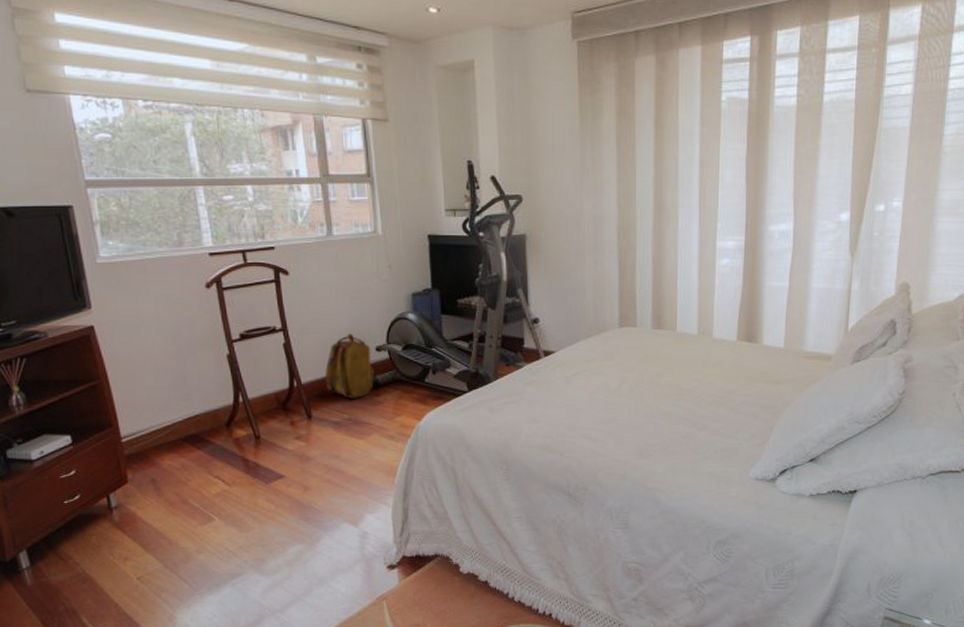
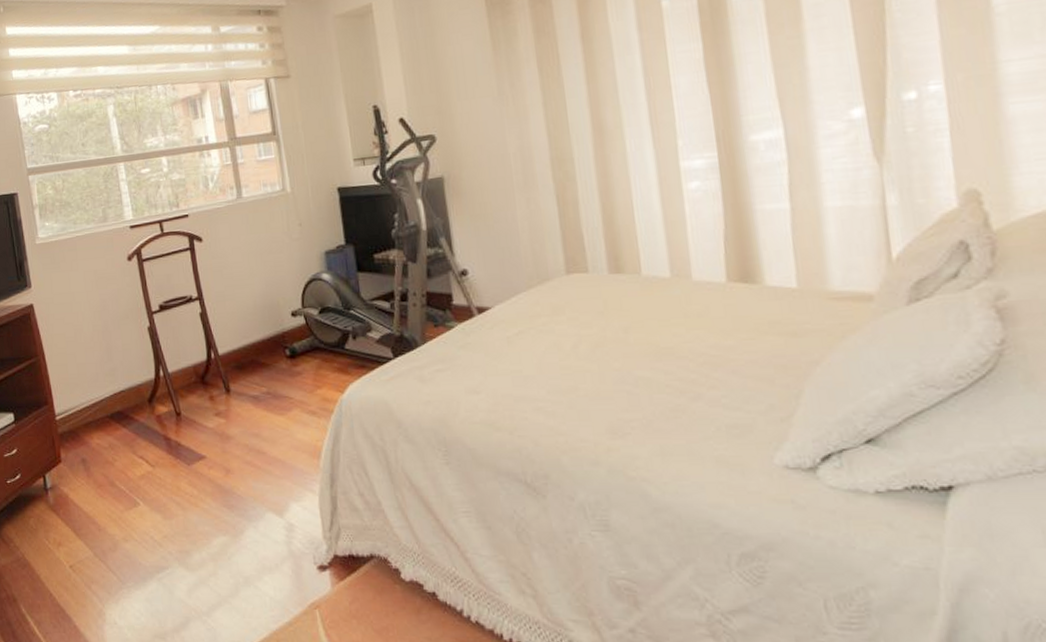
backpack: present [325,333,375,398] -> none [241,298,291,370]

